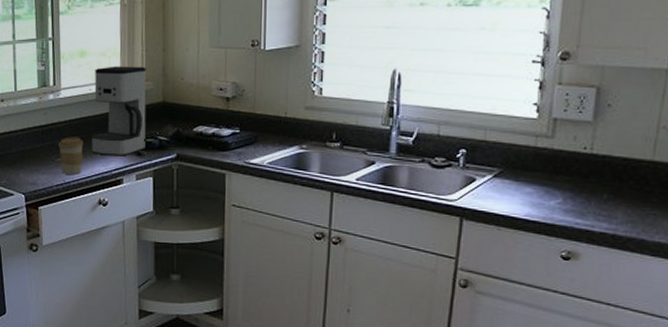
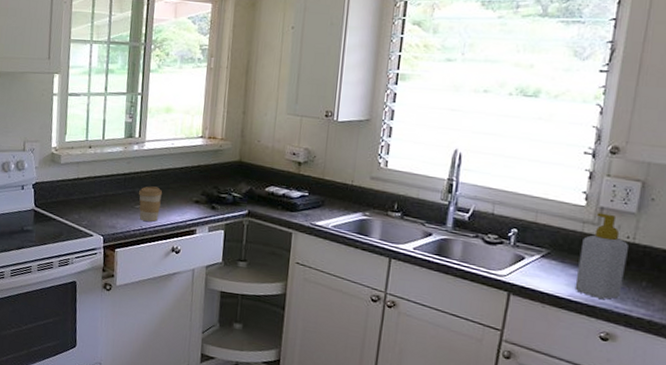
coffee maker: present [92,66,146,156] -> none [169,124,226,209]
soap bottle: none [531,124,586,216] -> present [574,212,628,299]

